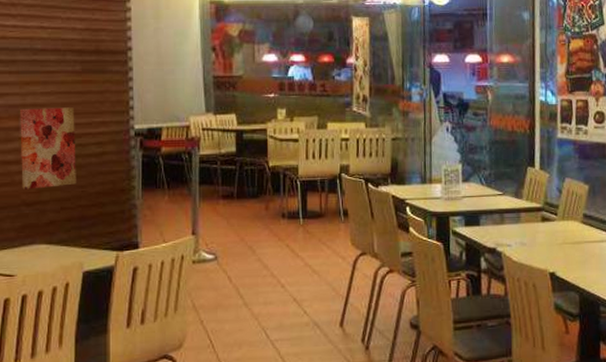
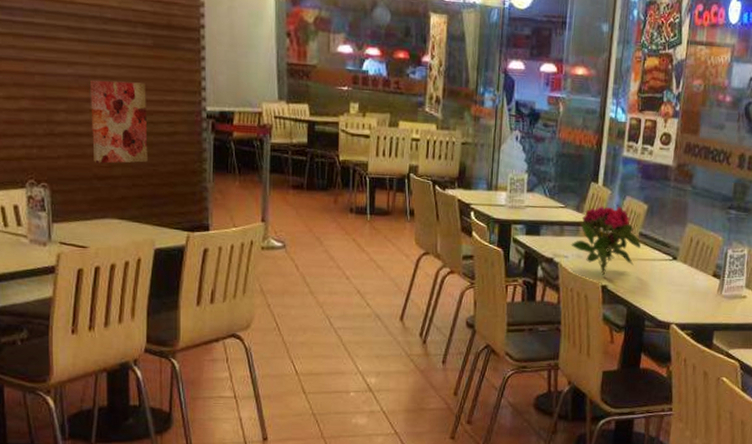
flower: none [513,188,586,263] -> present [571,206,641,276]

